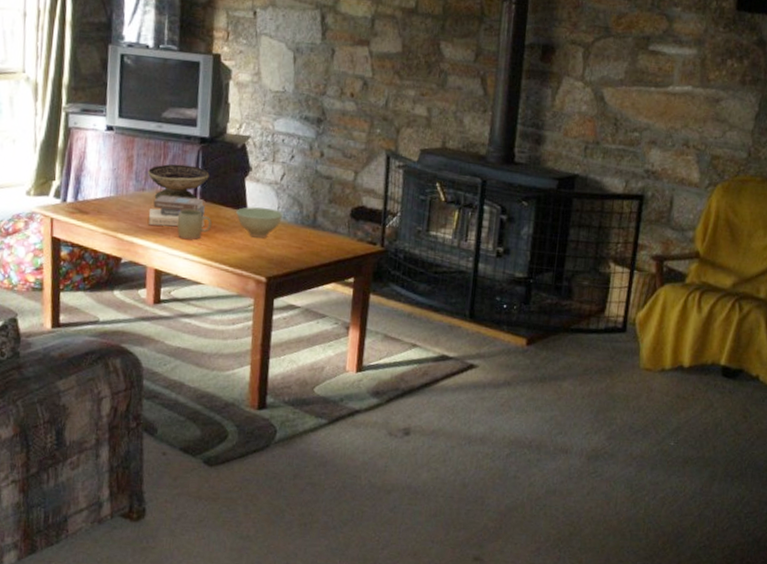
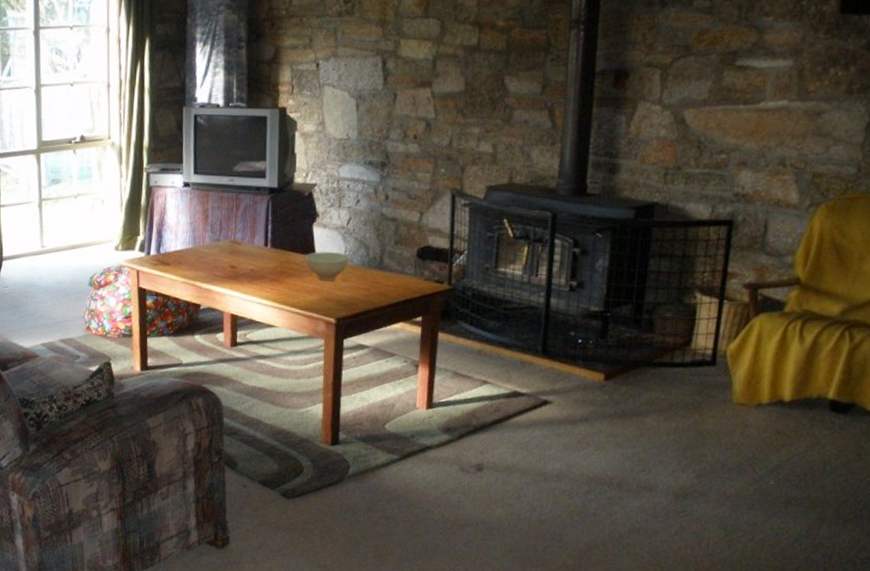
decorative bowl: present [148,164,209,200] -> none [222,214,279,248]
books: present [148,195,206,227] -> none [223,245,277,274]
mug: present [177,208,212,240] -> none [250,256,282,286]

